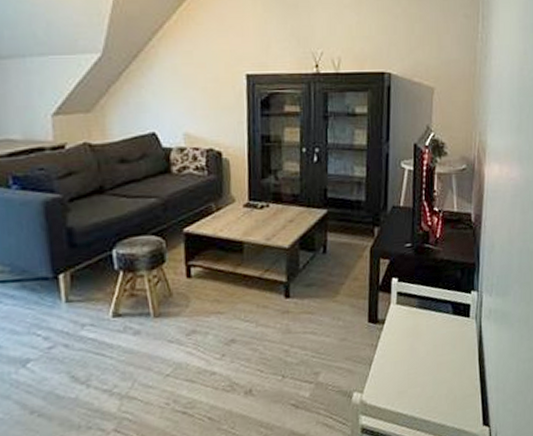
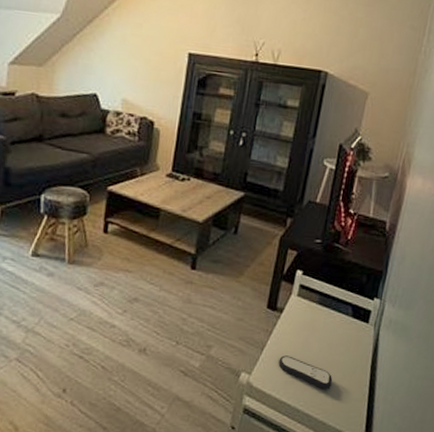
remote control: none [388,365,444,393] -> present [278,355,333,390]

